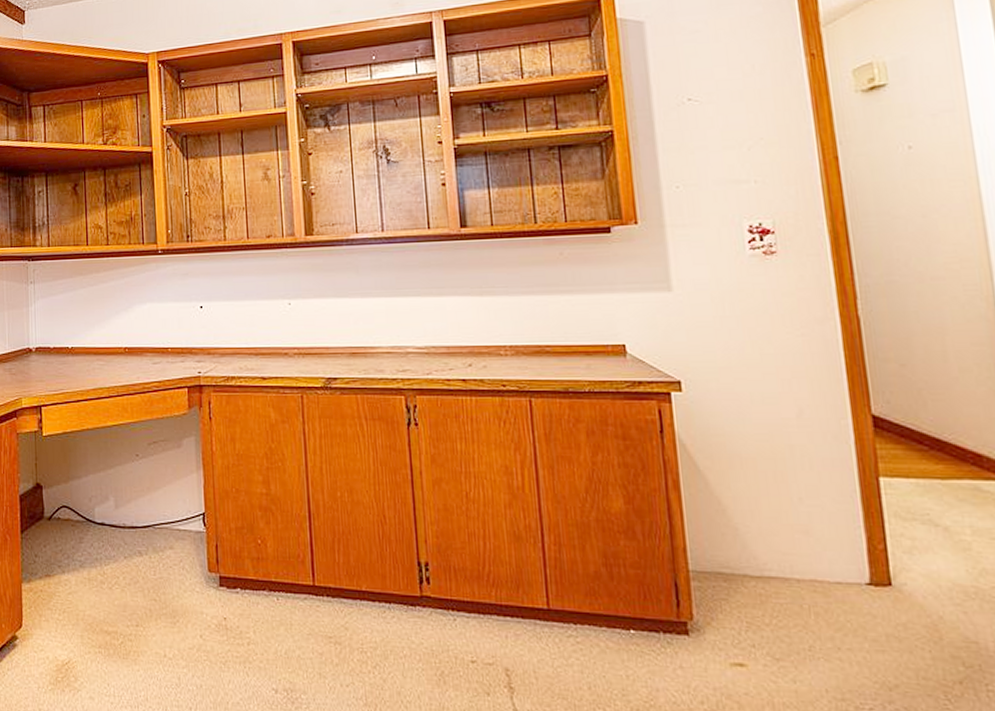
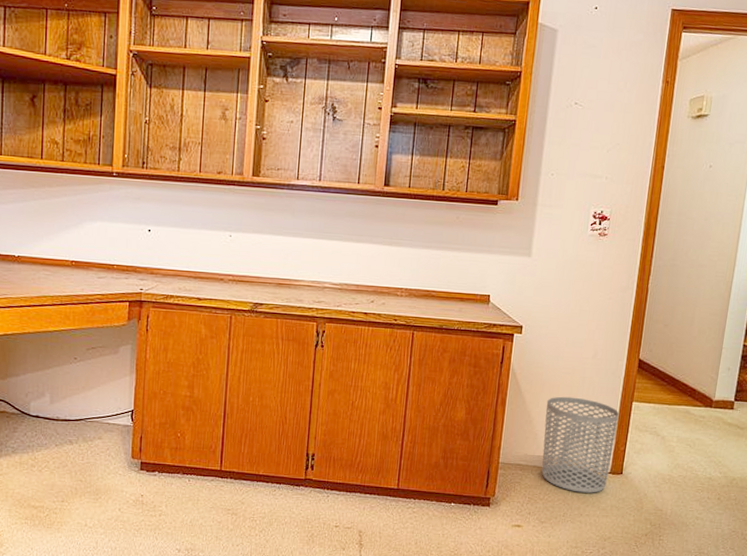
waste bin: none [741,473,869,615] -> present [541,396,619,493]

